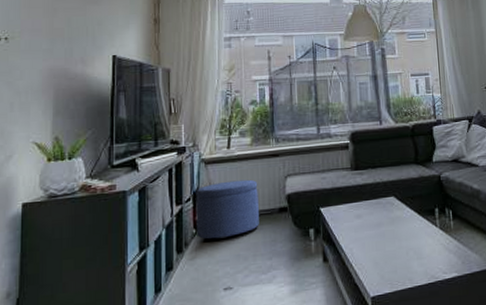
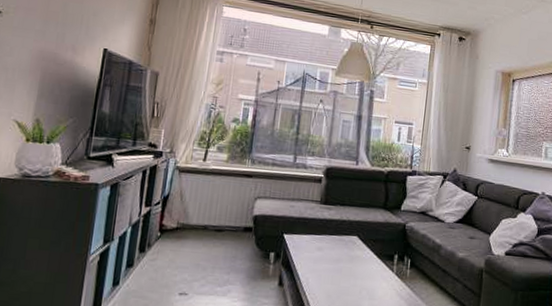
ottoman: present [196,179,259,239] -> none [161,192,228,246]

